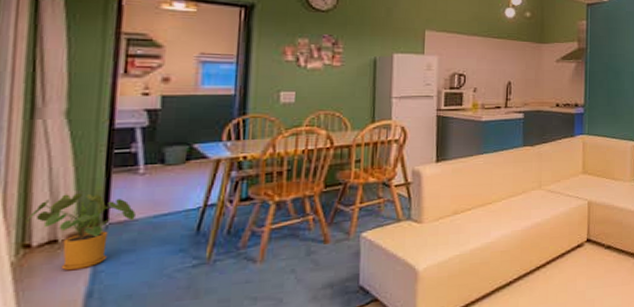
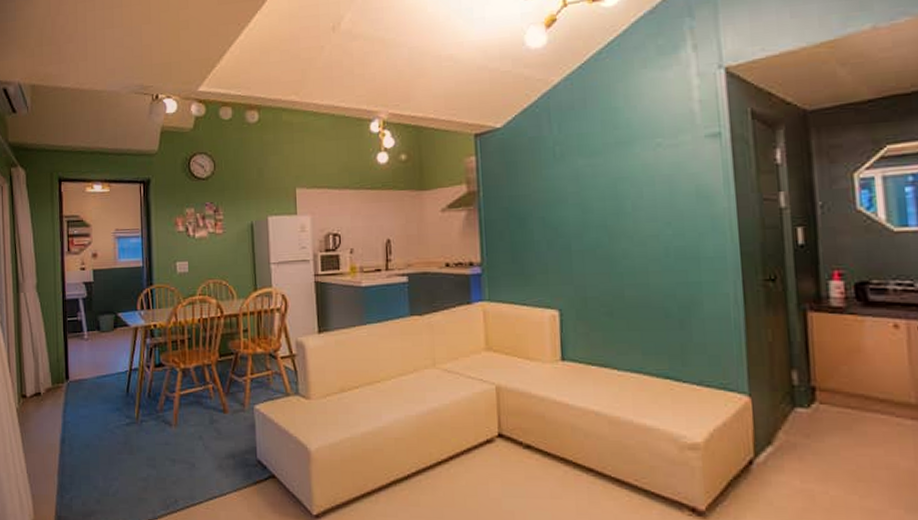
house plant: present [25,193,135,271] -> none [21,355,85,419]

